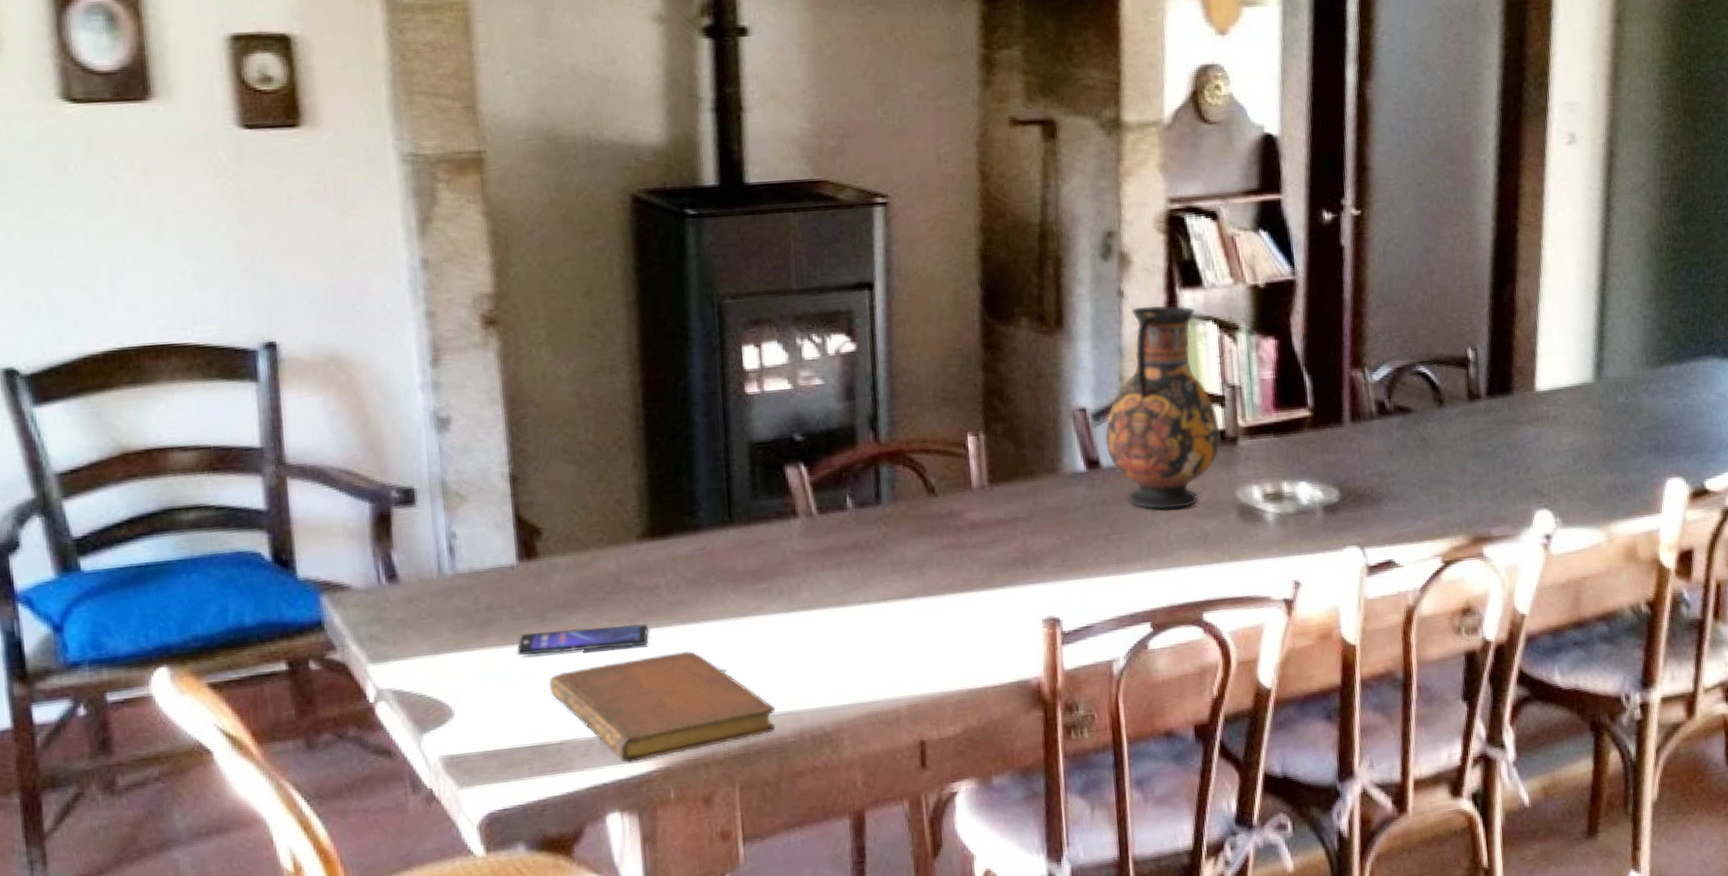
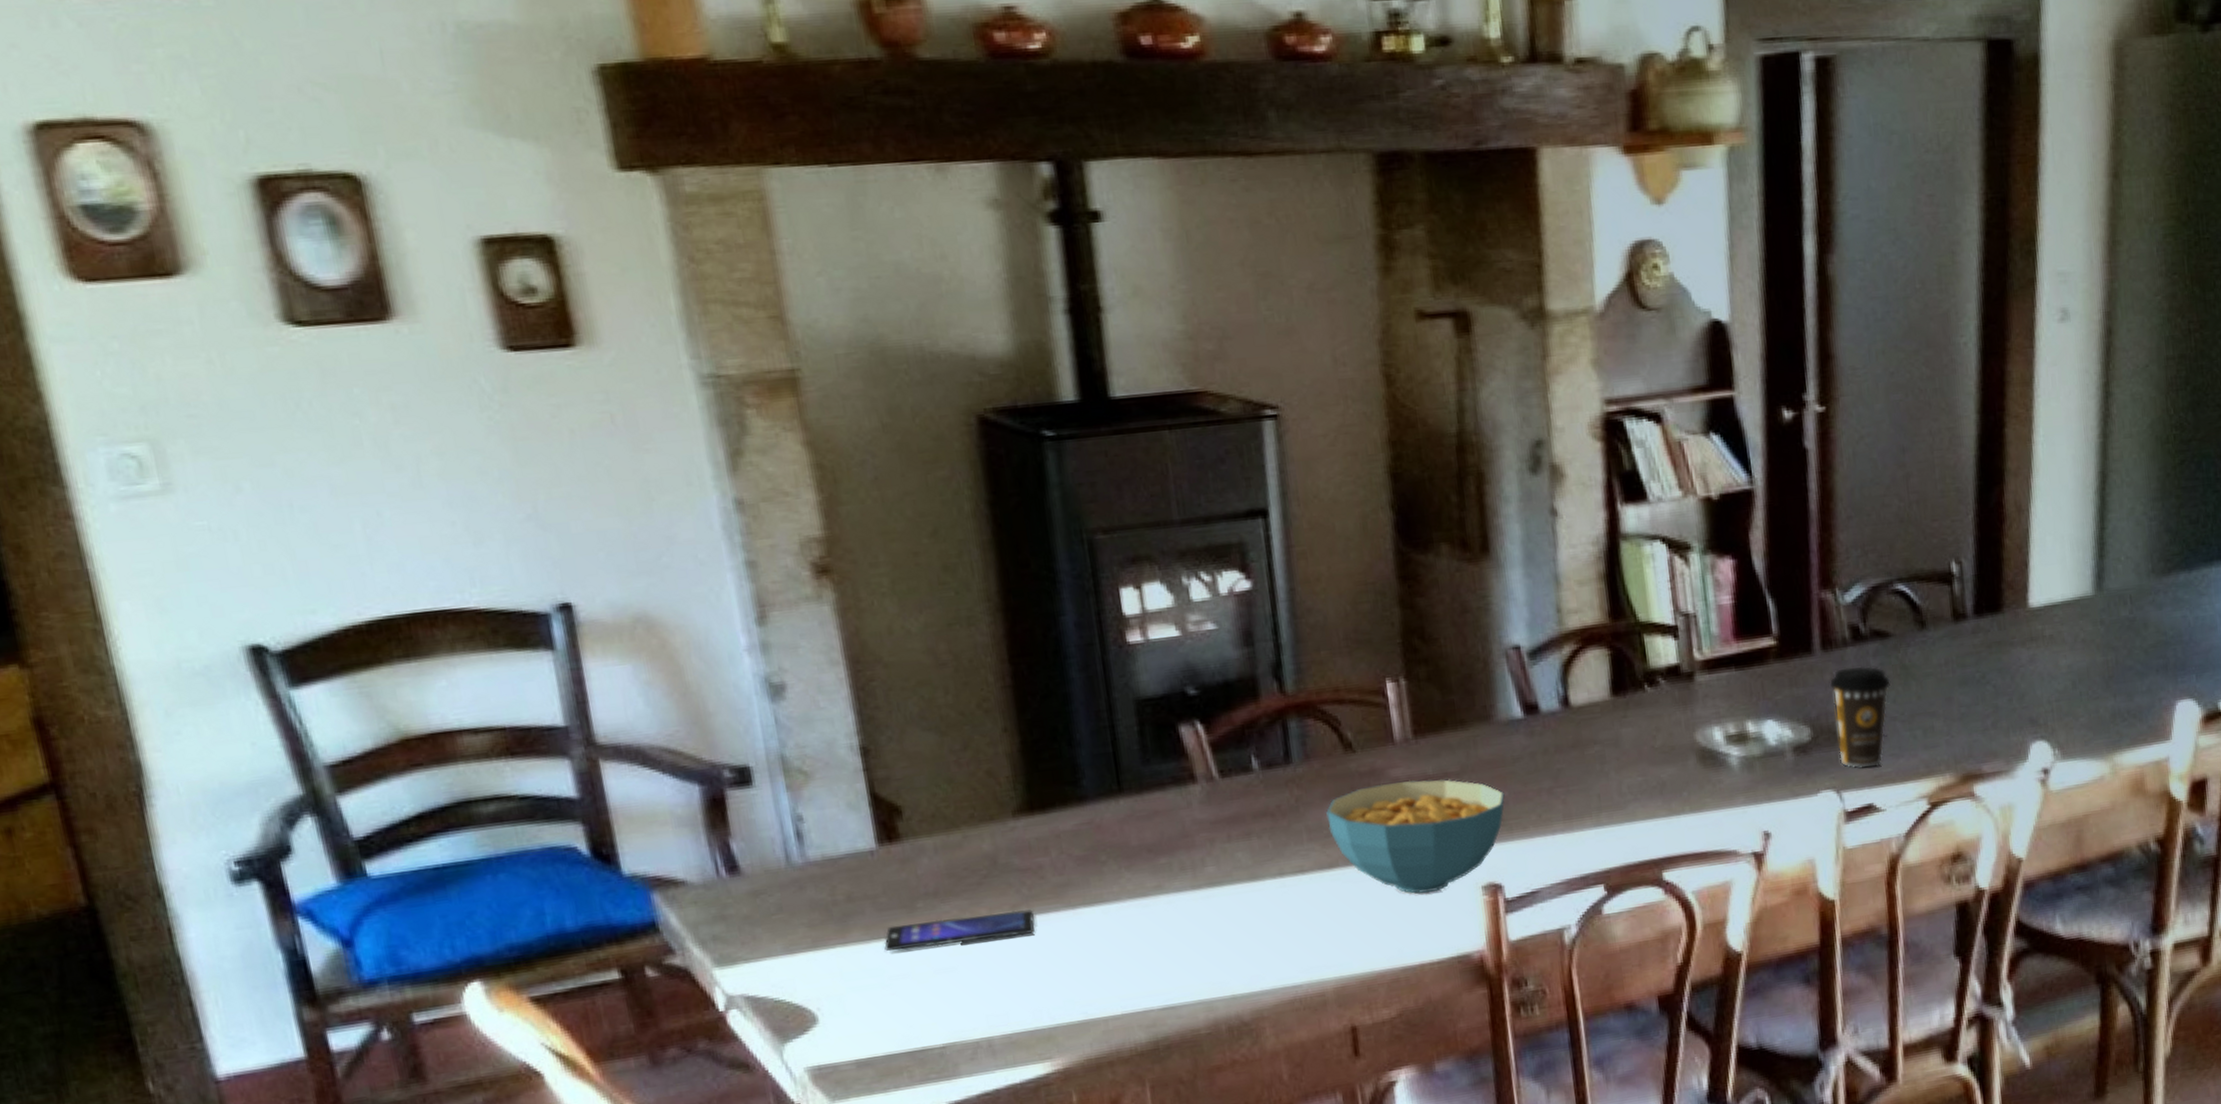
notebook: present [548,651,775,763] -> none [923,938,1186,1065]
cereal bowl: none [909,522,1066,624] -> present [1326,779,1505,894]
vase: present [1104,305,1221,510] -> none [1542,523,1676,758]
coffee cup: none [1357,437,1412,528] -> present [1830,666,1891,769]

